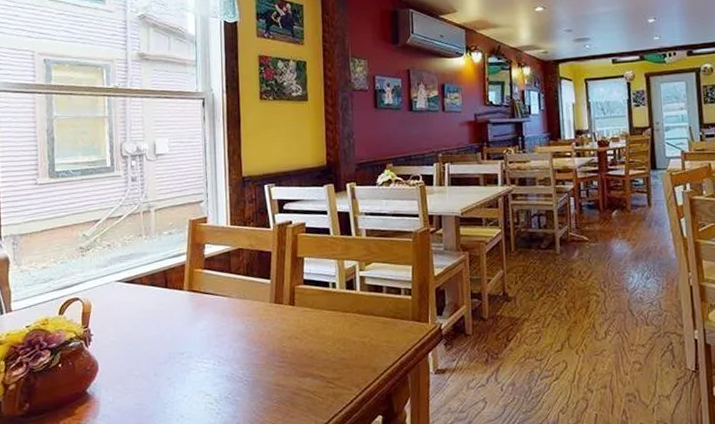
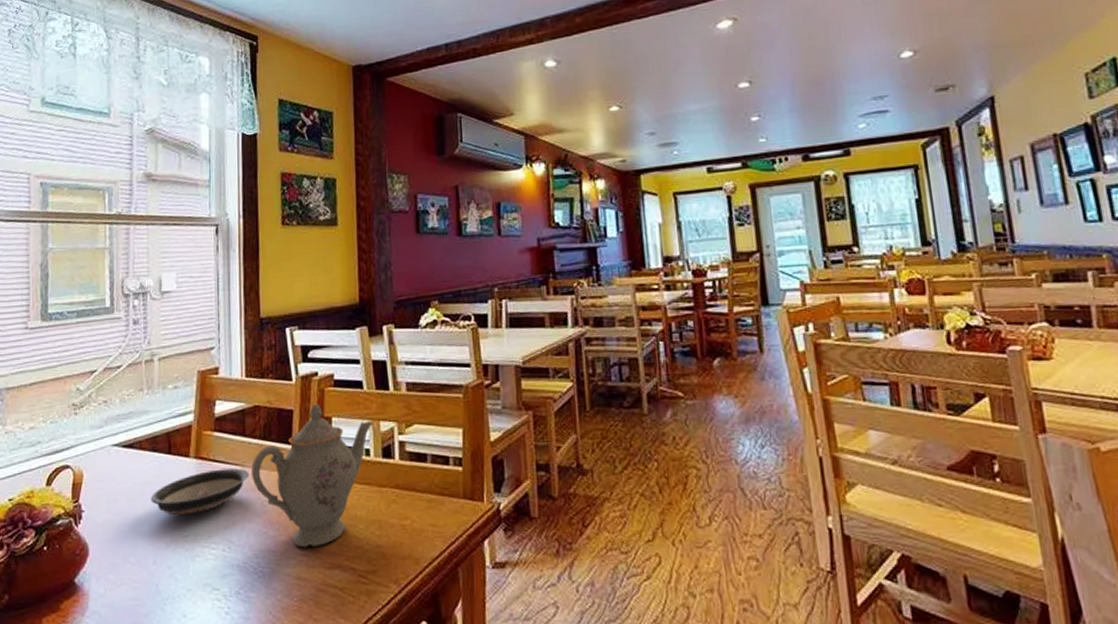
saucer: none [151,299,235,338] -> present [151,468,249,516]
teapot: none [237,246,339,361] -> present [252,403,374,548]

